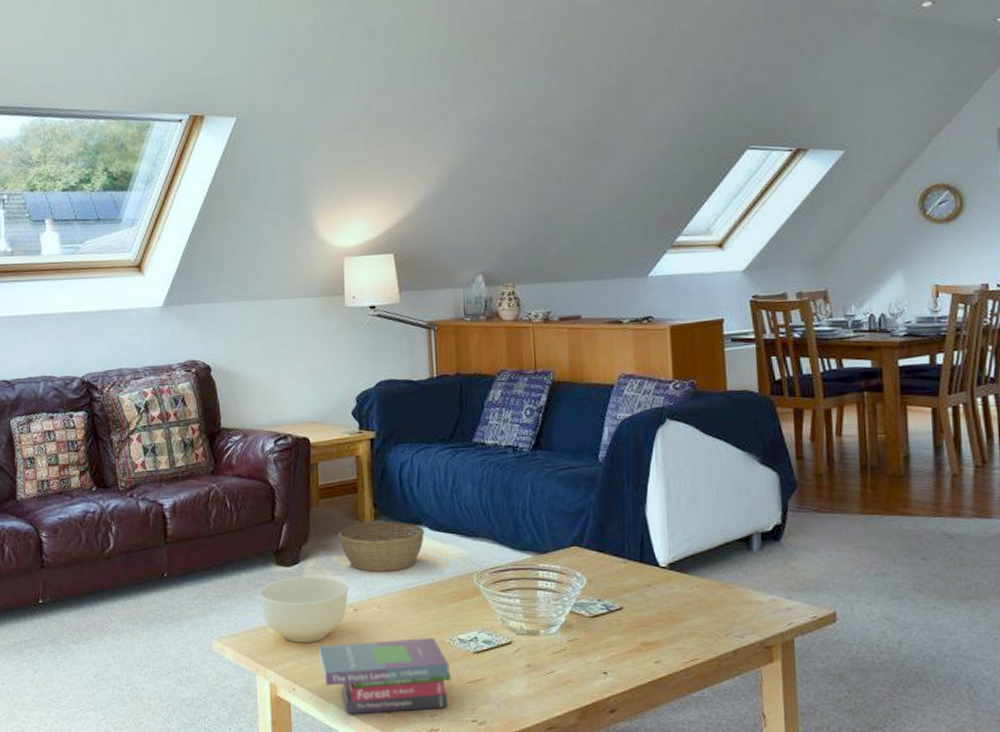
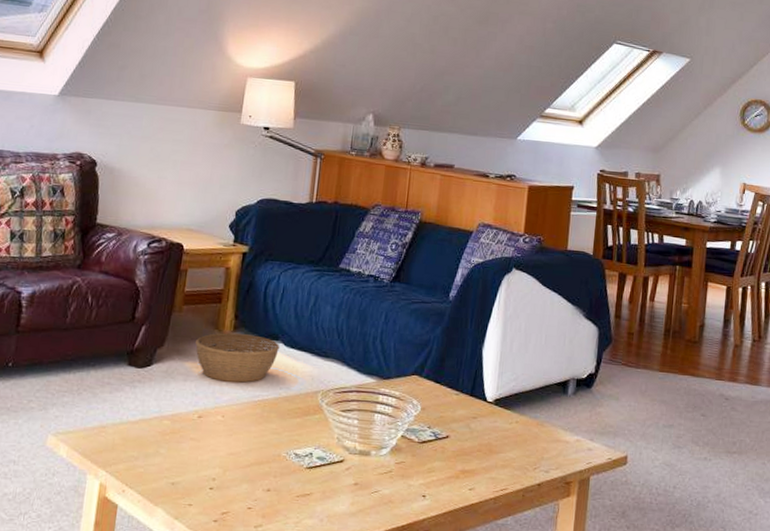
bowl: present [258,576,349,643] -> none [104,378,197,446]
books: present [319,638,452,714] -> none [155,449,282,521]

